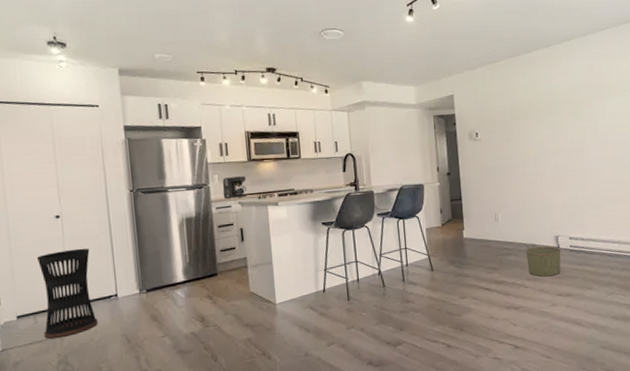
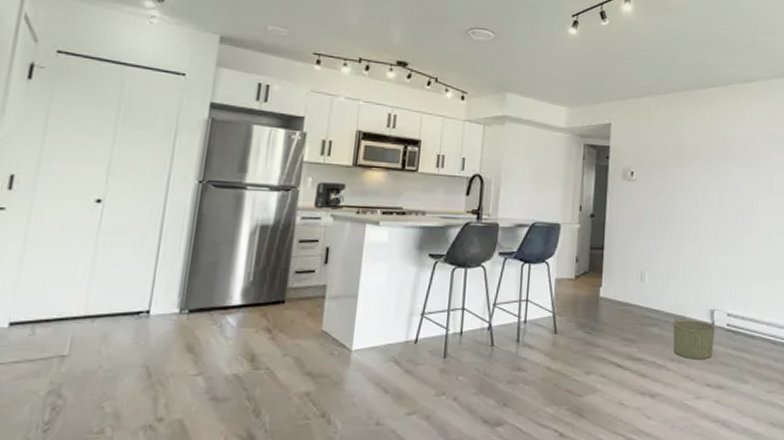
umbrella stand: present [36,248,98,339] -> none [38,244,129,358]

